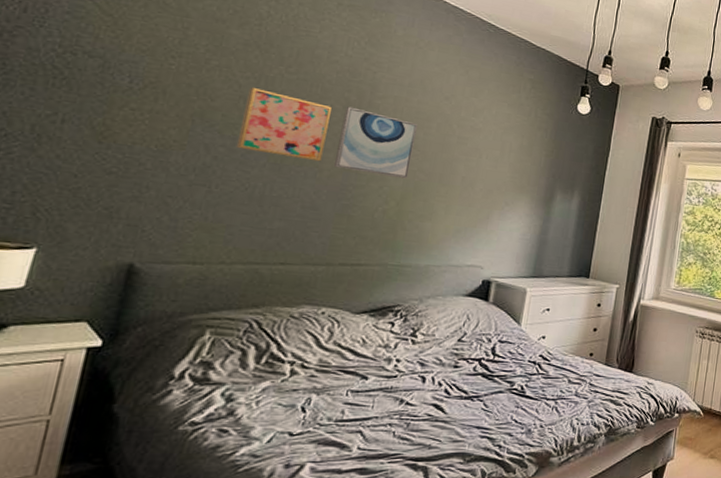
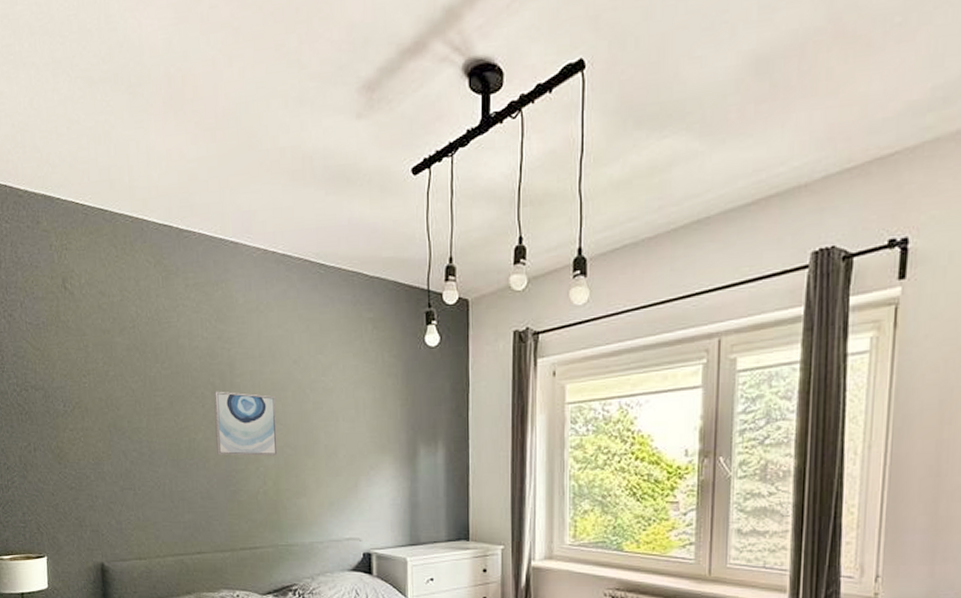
wall art: present [235,87,333,162] -> none [140,390,206,452]

